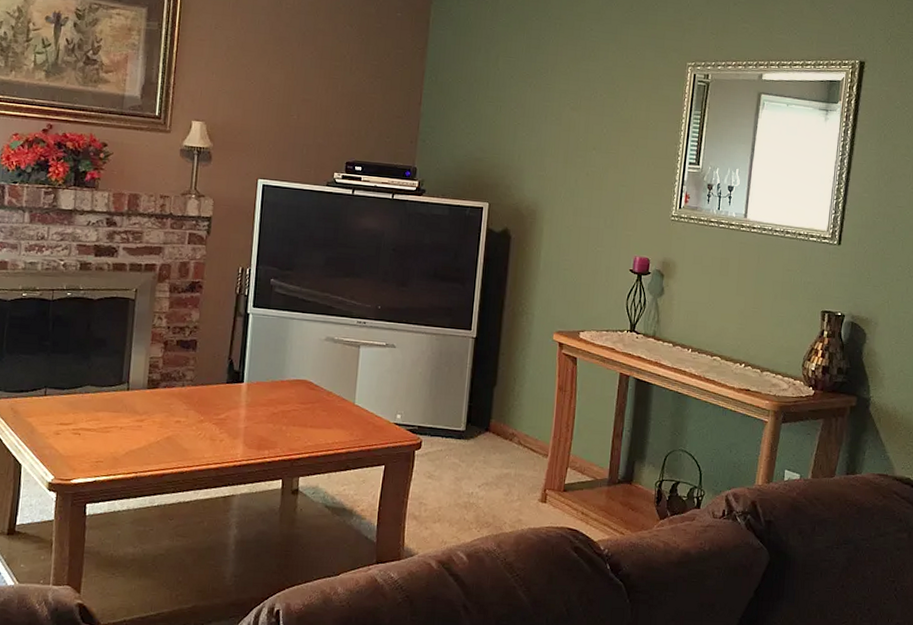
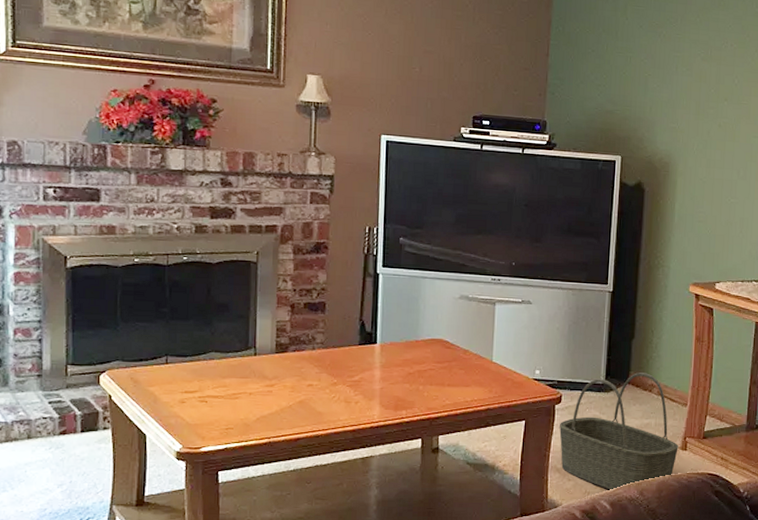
basket: none [418,420,538,542] -> present [559,372,679,491]

